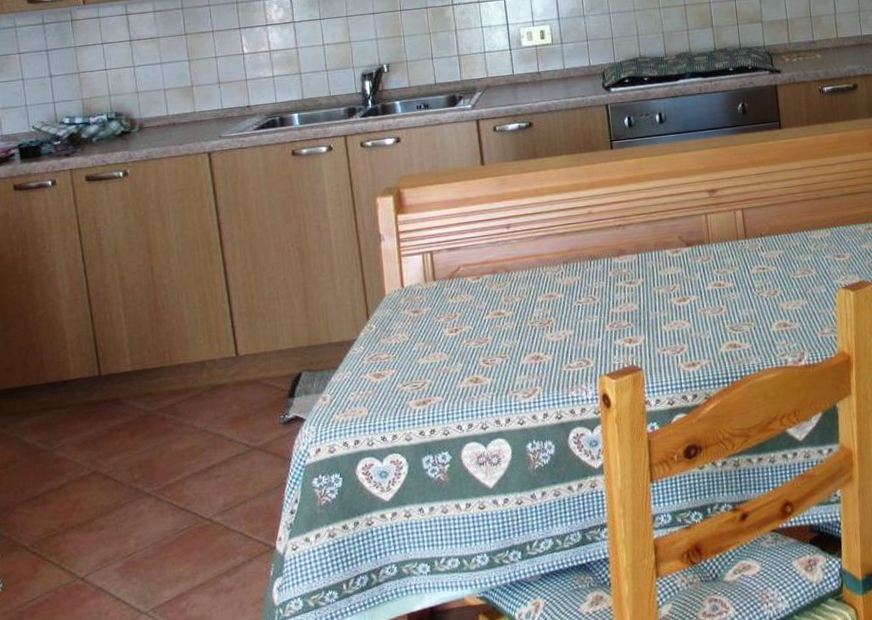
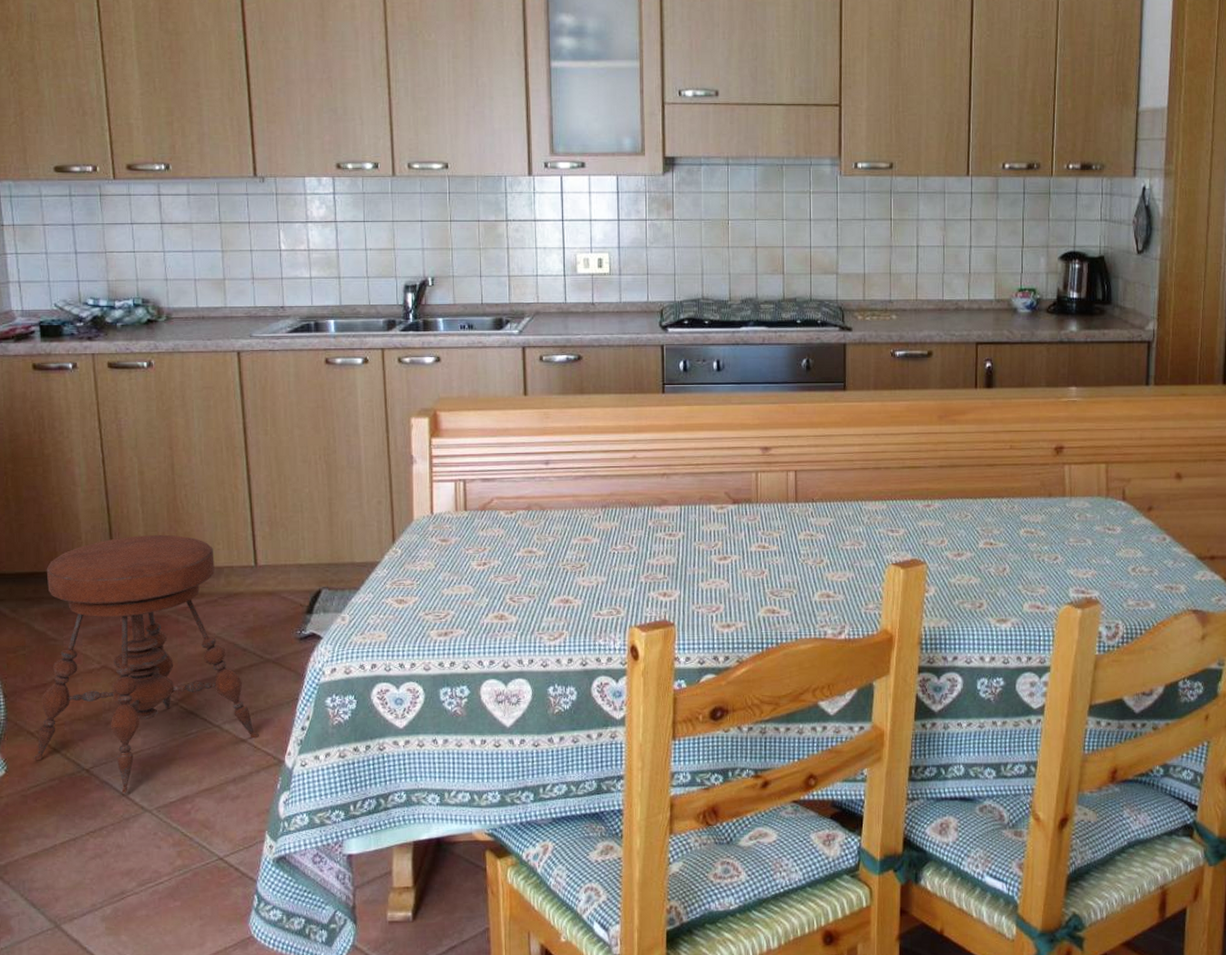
stool: none [28,335,249,597] -> present [33,534,259,793]

